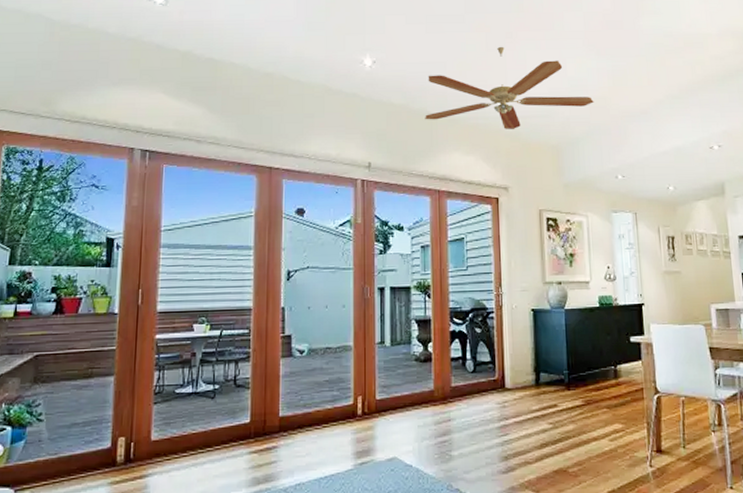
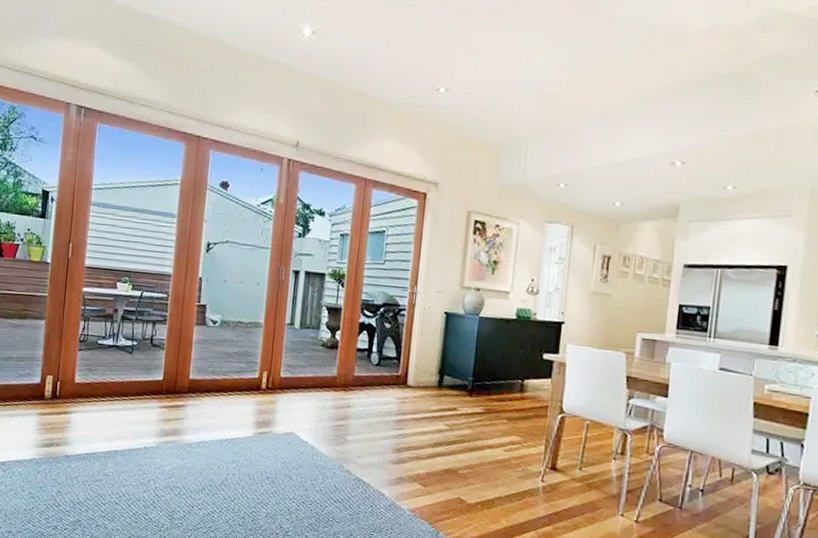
ceiling fan: present [425,46,594,129] -> none [360,25,547,121]

